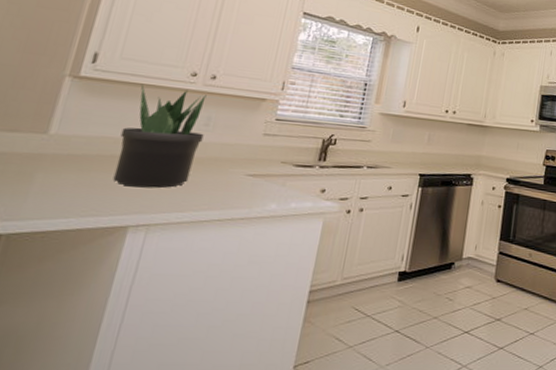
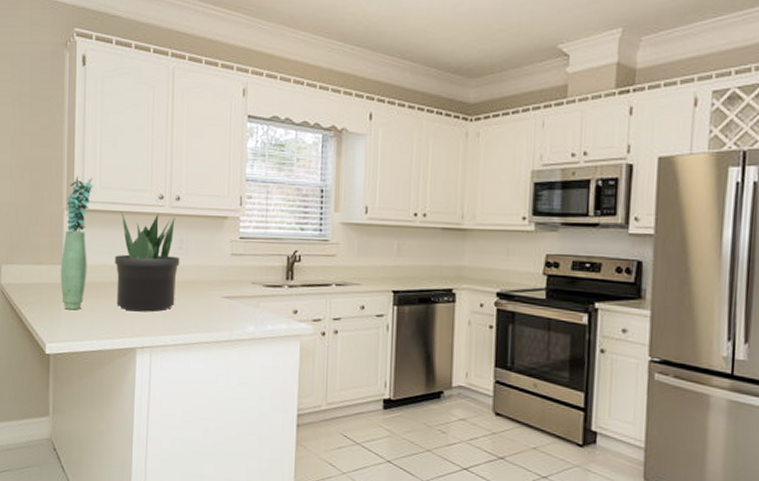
vase: none [36,43,112,184] -> present [60,175,93,310]

